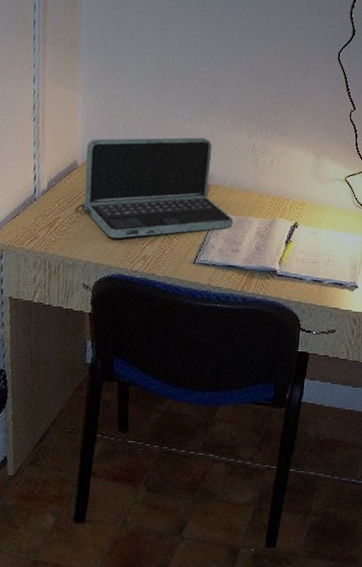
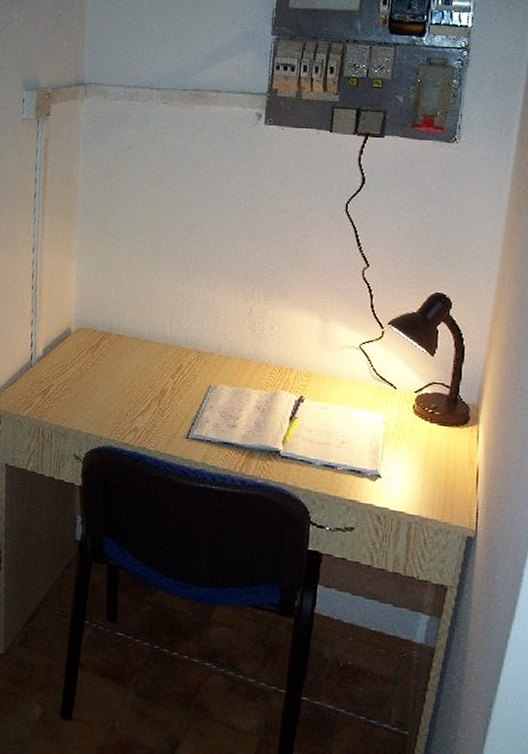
laptop: present [75,137,233,239] -> none [67,301,229,409]

